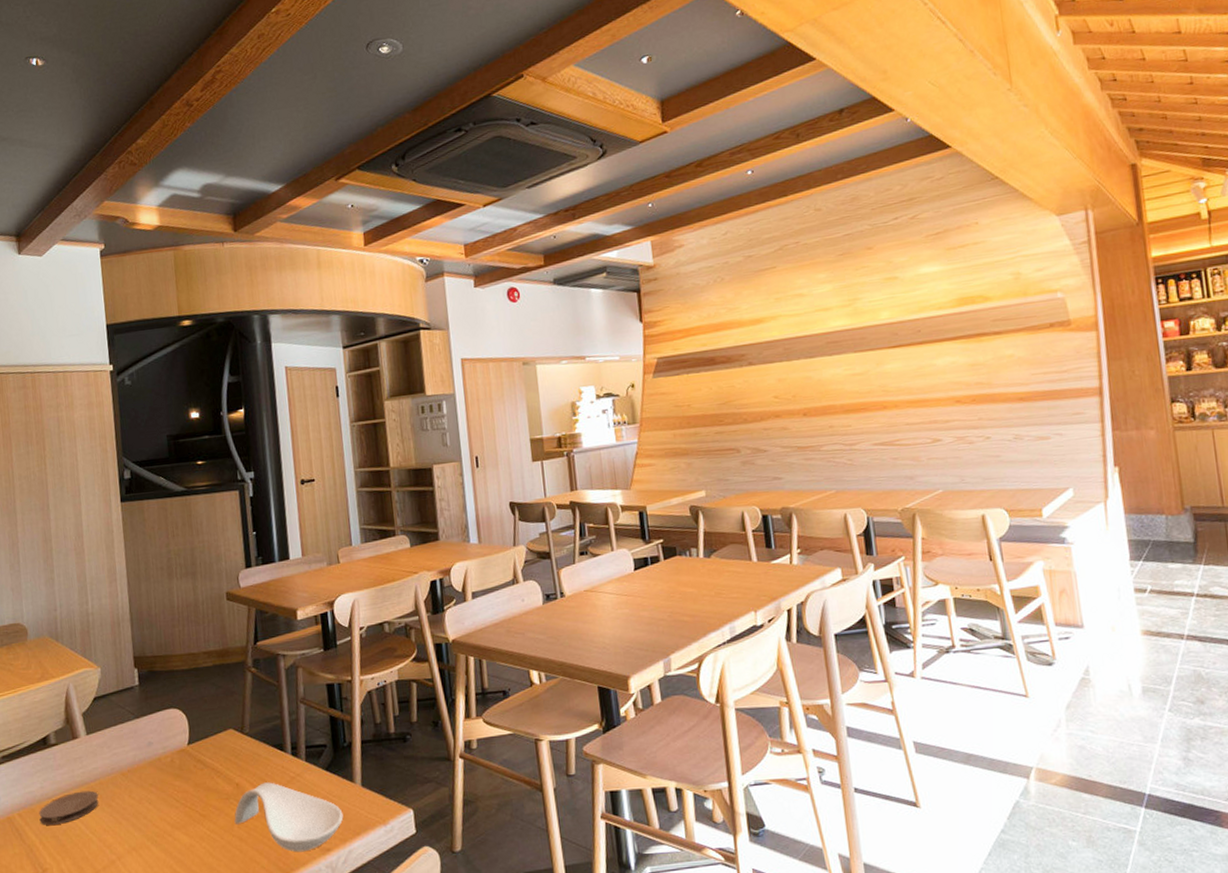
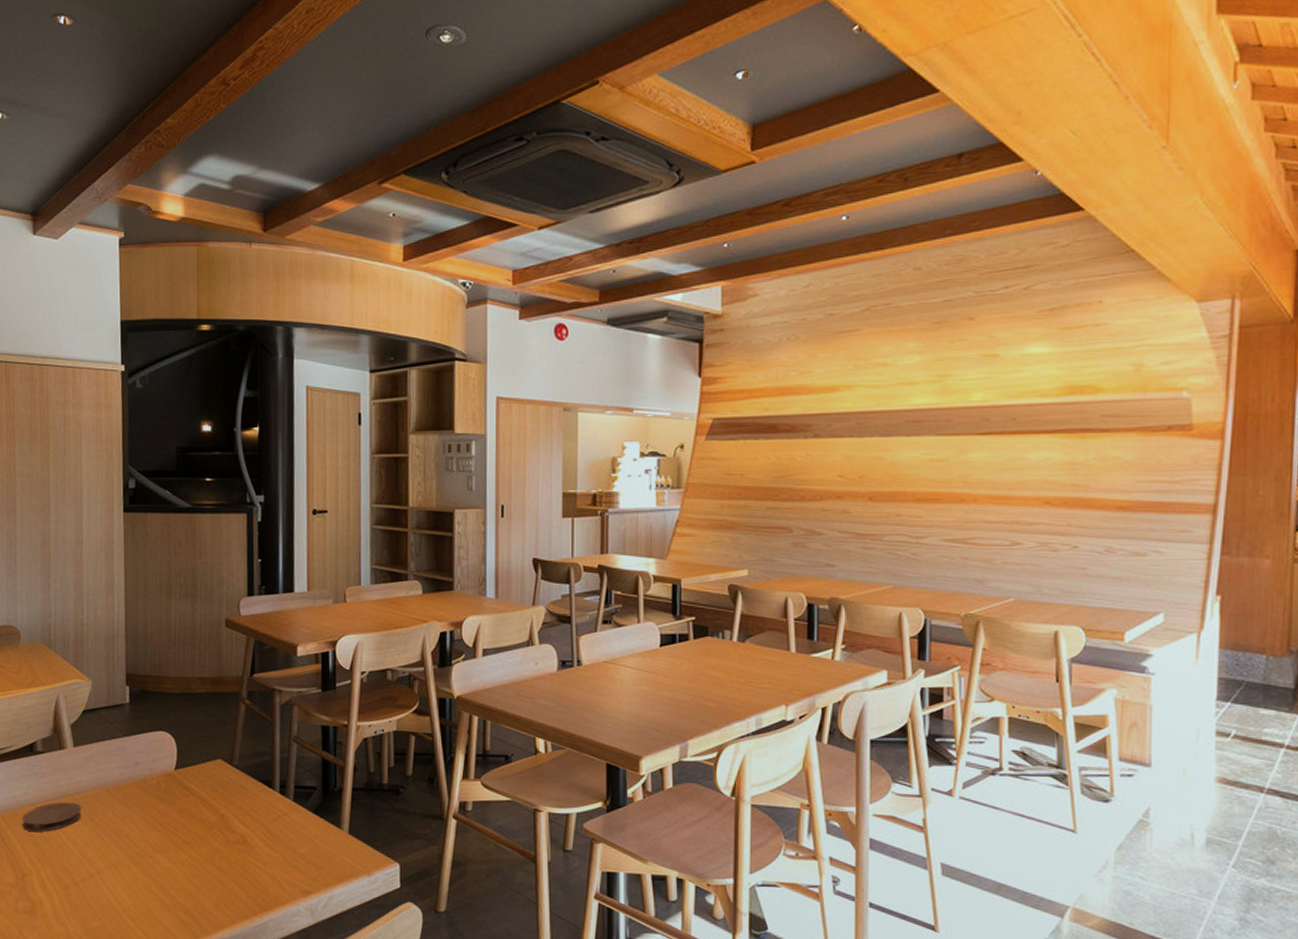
spoon rest: present [234,782,344,853] -> none [216,817,327,891]

